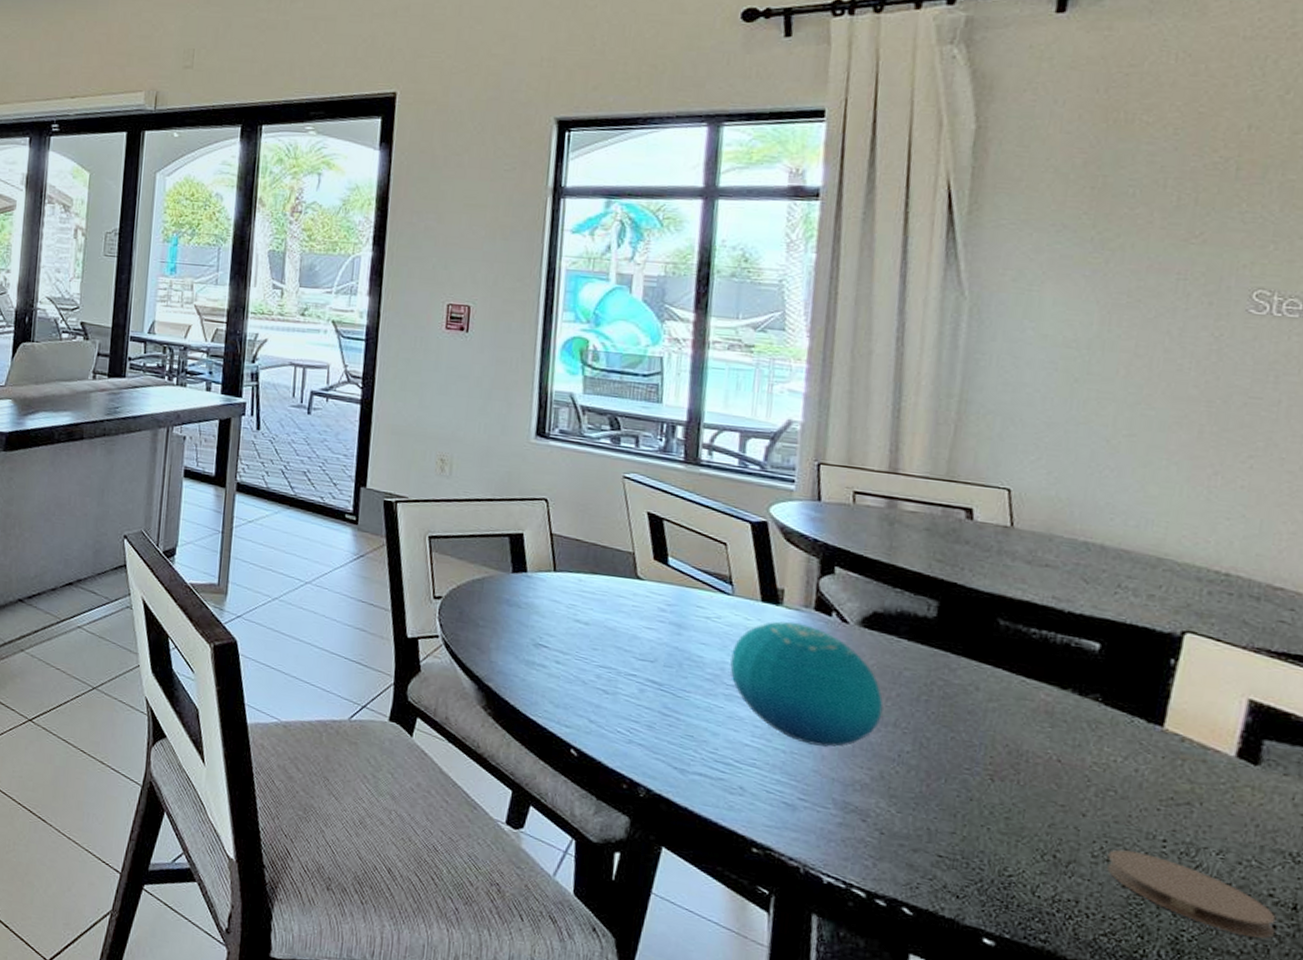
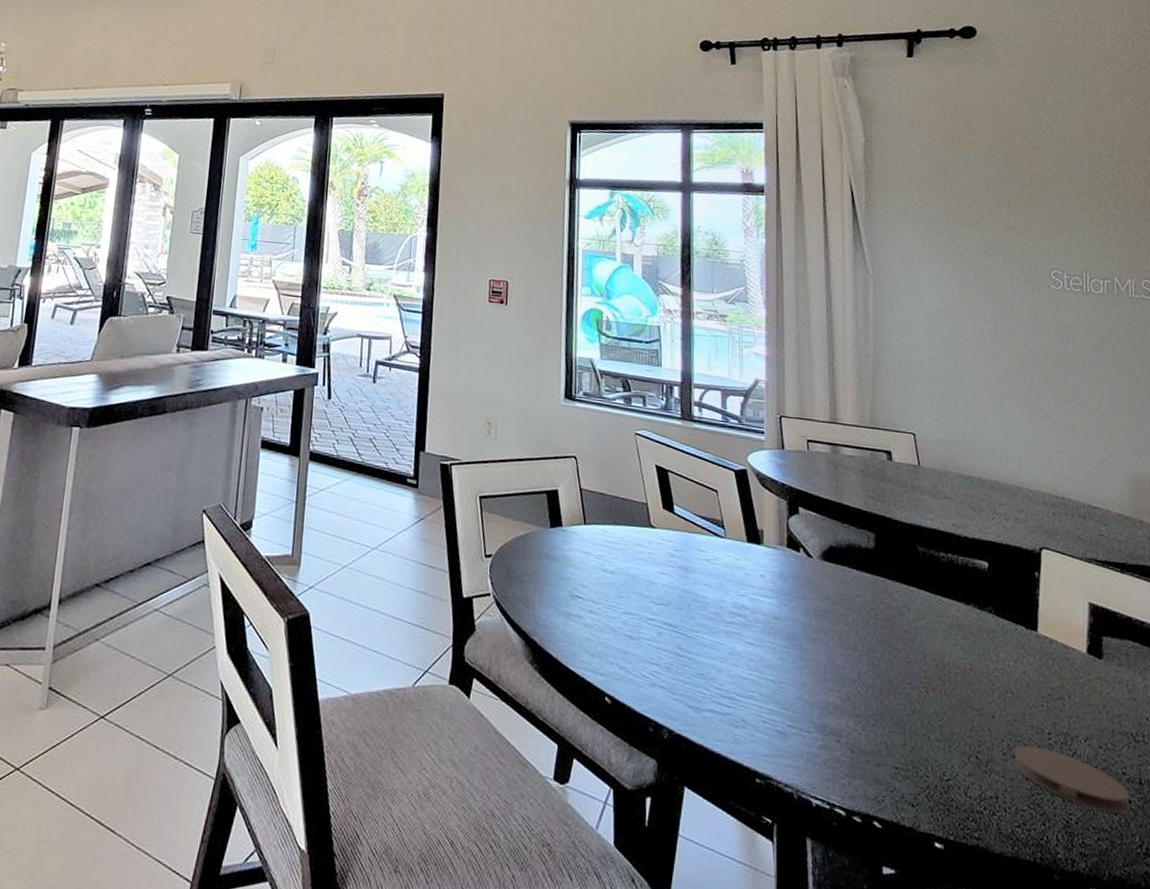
decorative orb: present [730,621,884,747] -> none [727,559,844,674]

